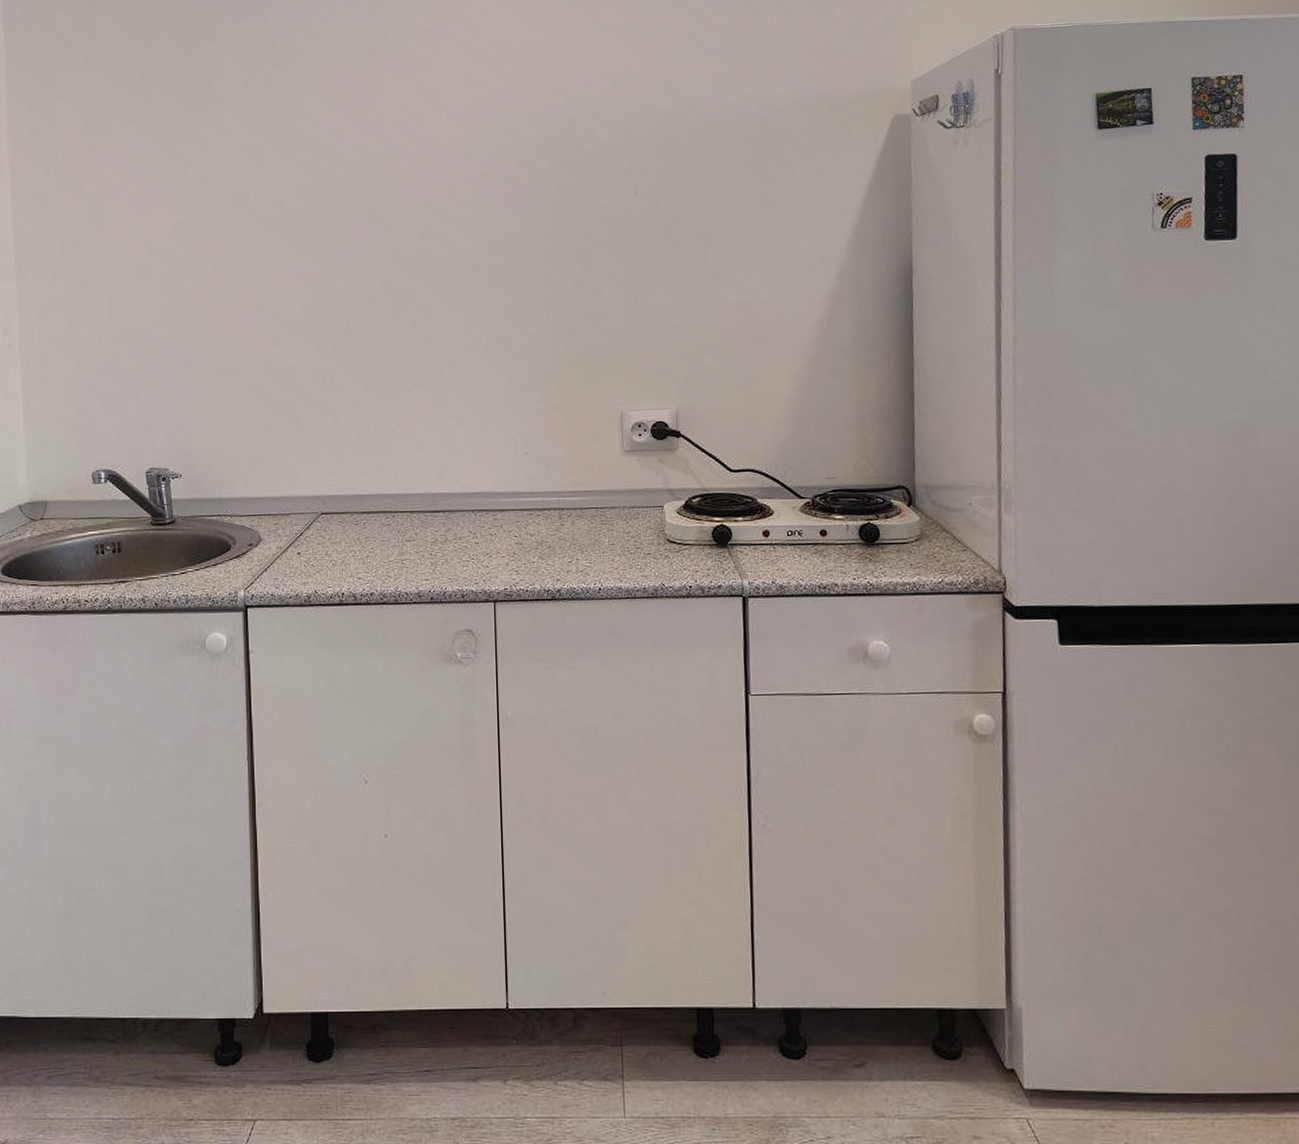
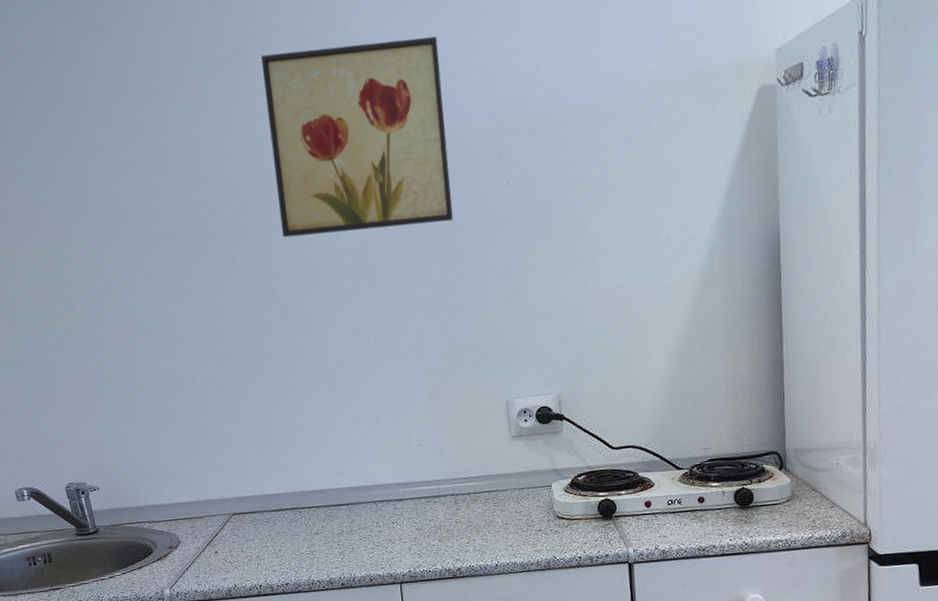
wall art: none [395,46,577,231] -> present [260,36,453,238]

